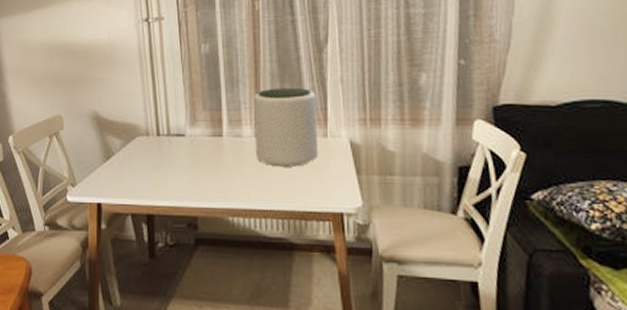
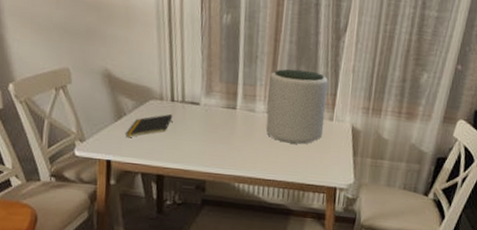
notepad: none [115,149,160,178] -> present [125,114,173,138]

